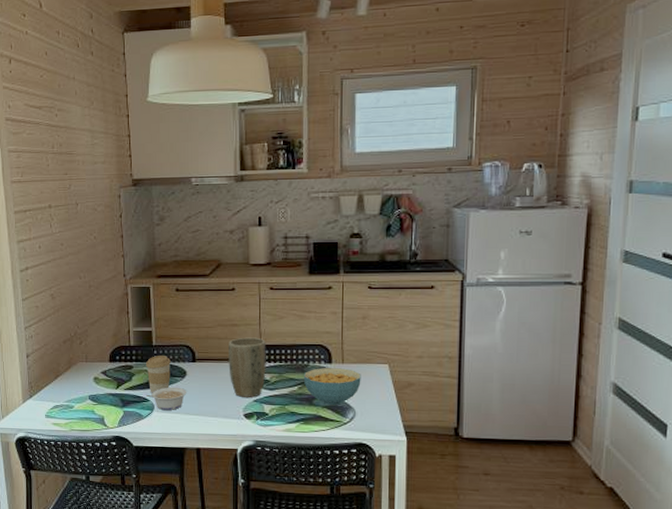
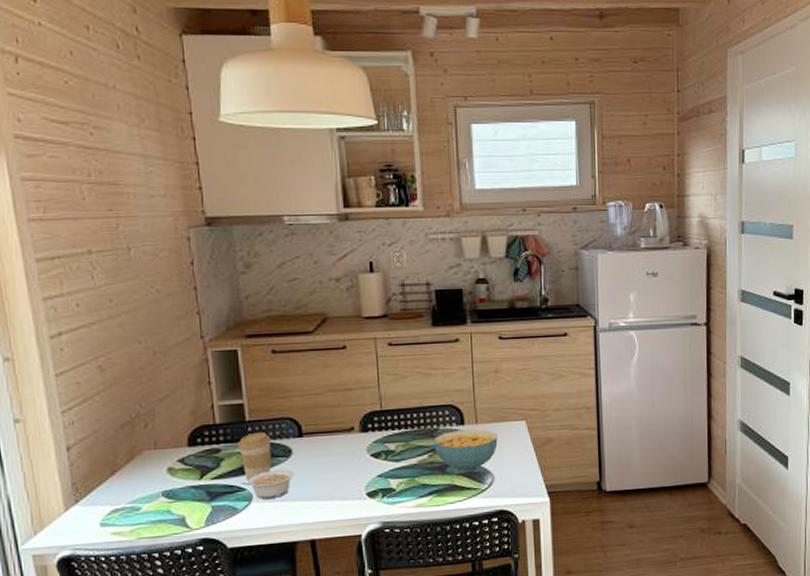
plant pot: present [229,337,266,397] -> none [342,402,390,473]

